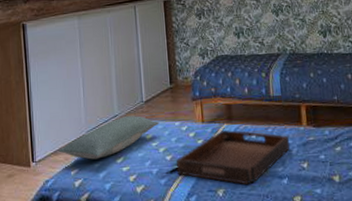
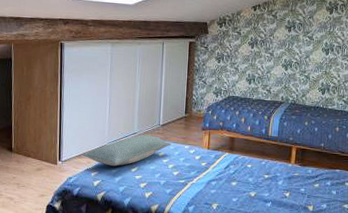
serving tray: present [176,129,290,185] -> none [181,157,278,203]

